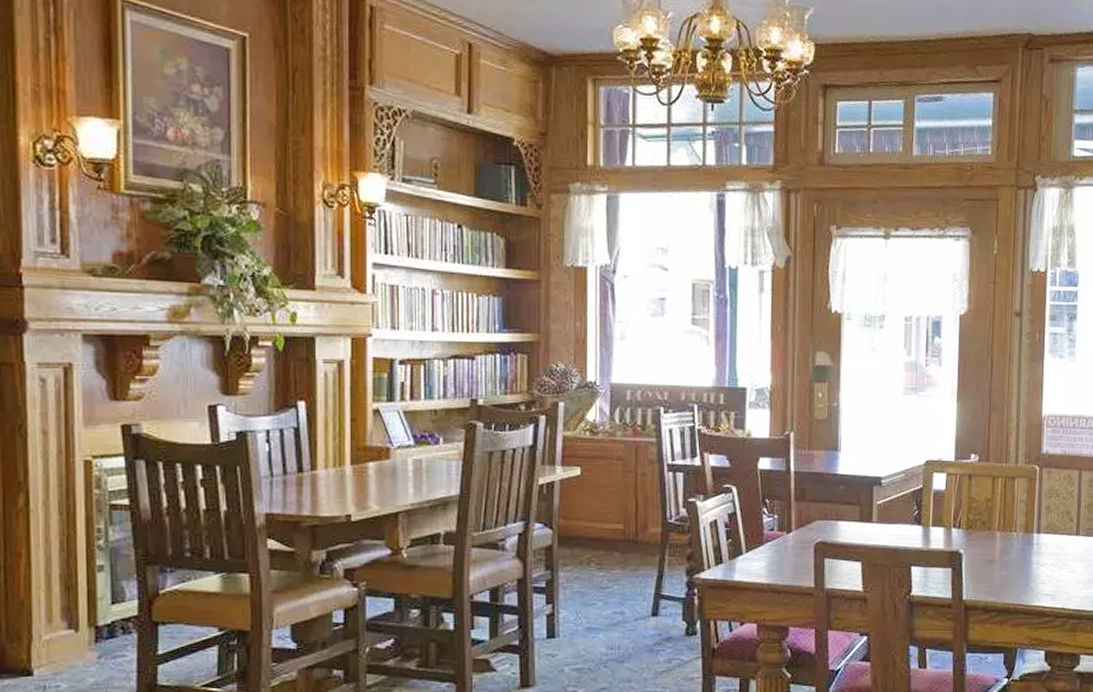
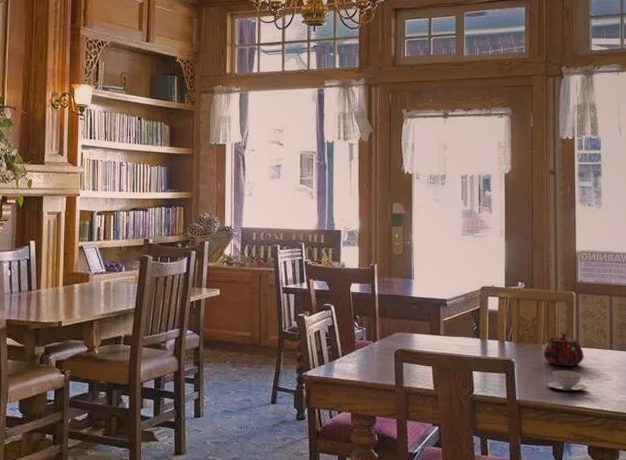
teapot: none [997,516,1046,557] -> present [543,332,584,366]
teacup: none [1000,562,1047,588] -> present [546,370,587,392]

